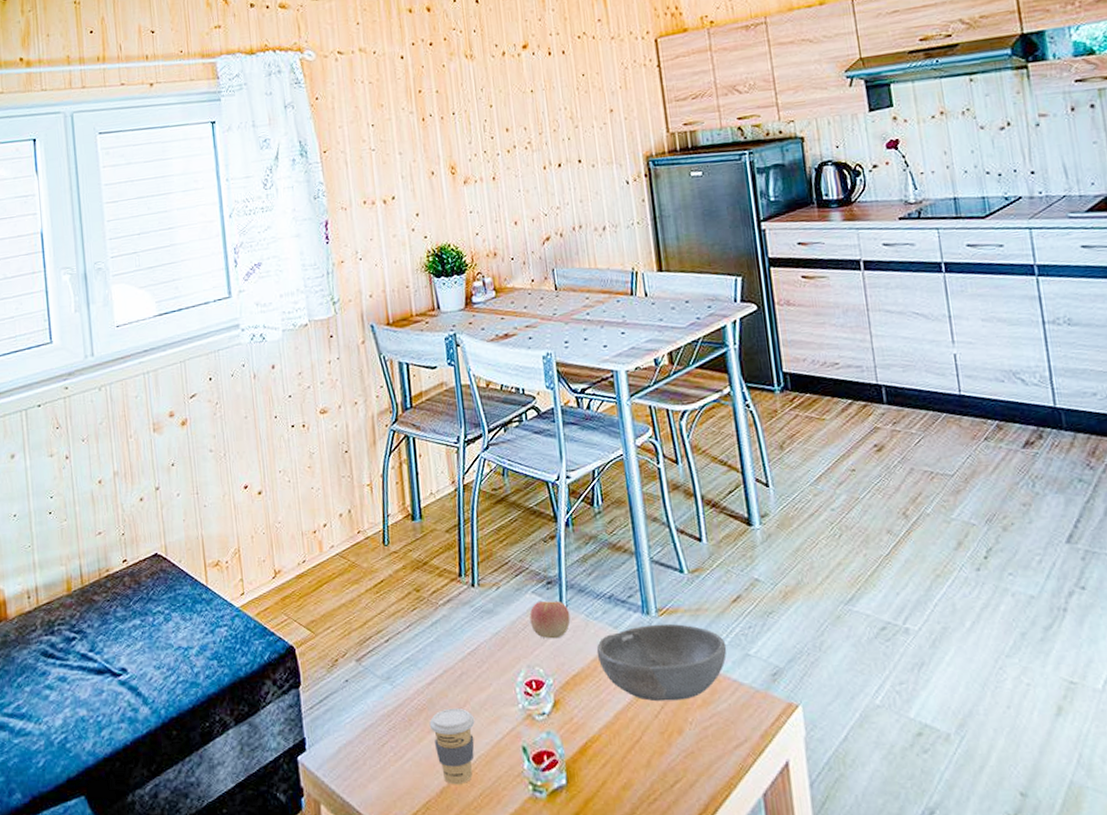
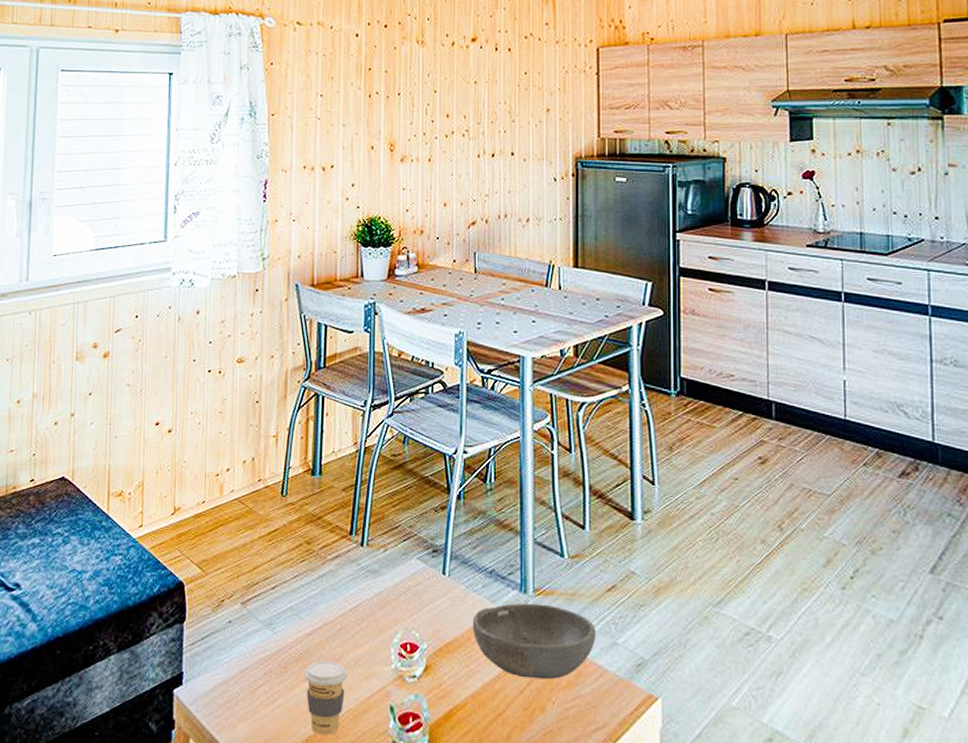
apple: present [529,601,570,639] -> none [412,568,451,606]

